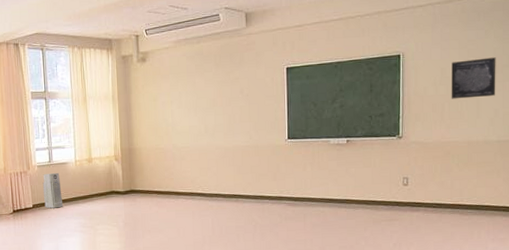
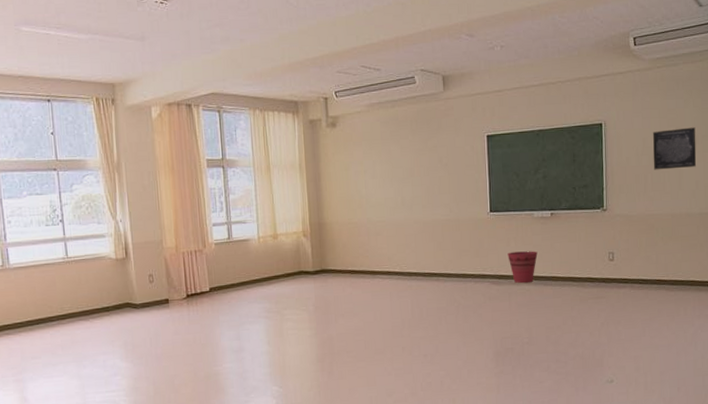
air purifier: present [42,172,64,209] -> none [220,250,245,292]
bucket: none [304,175,333,206] -> present [507,251,538,284]

